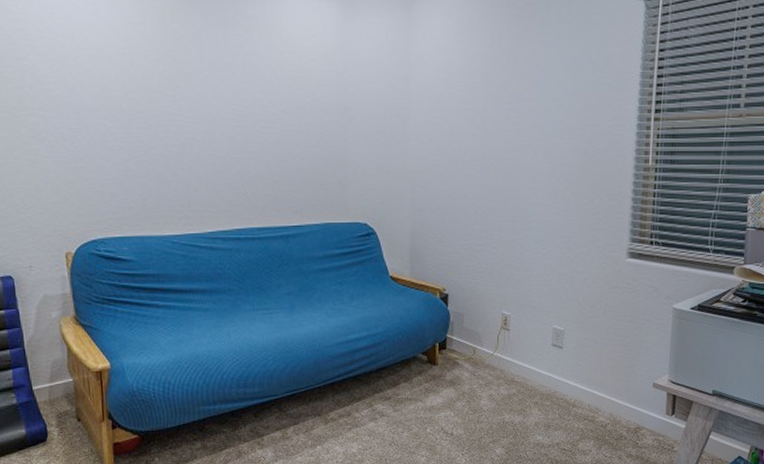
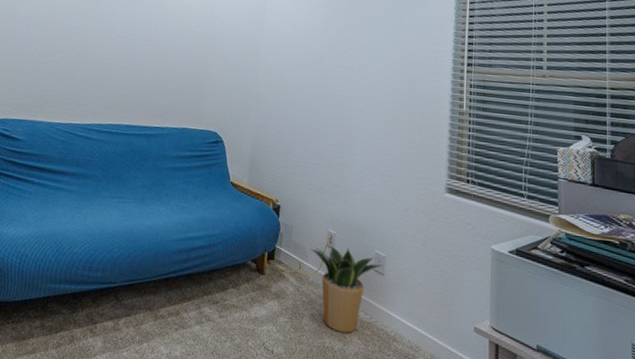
potted plant: none [484,327,562,407] -> present [310,245,383,333]

